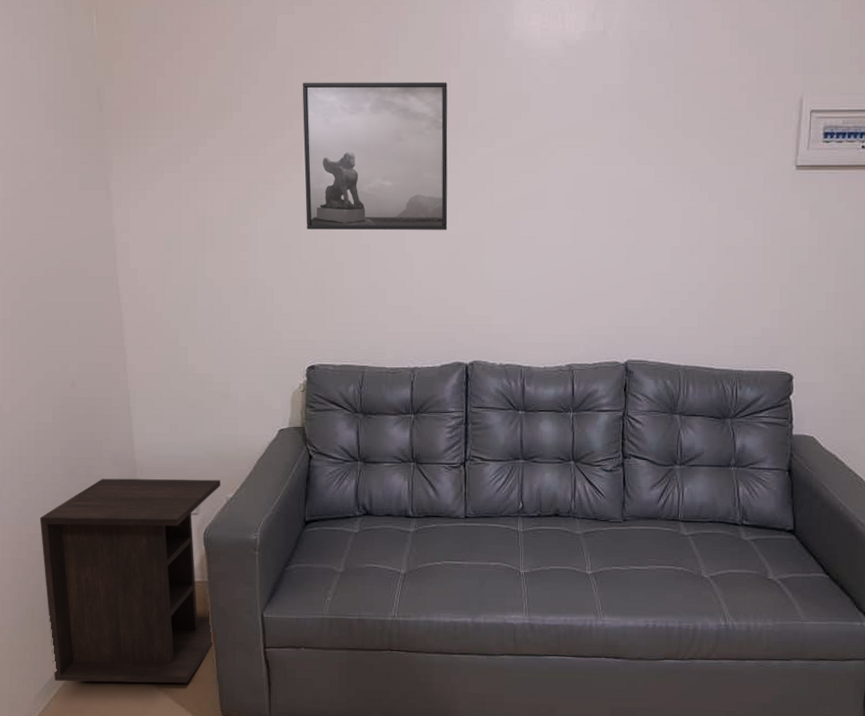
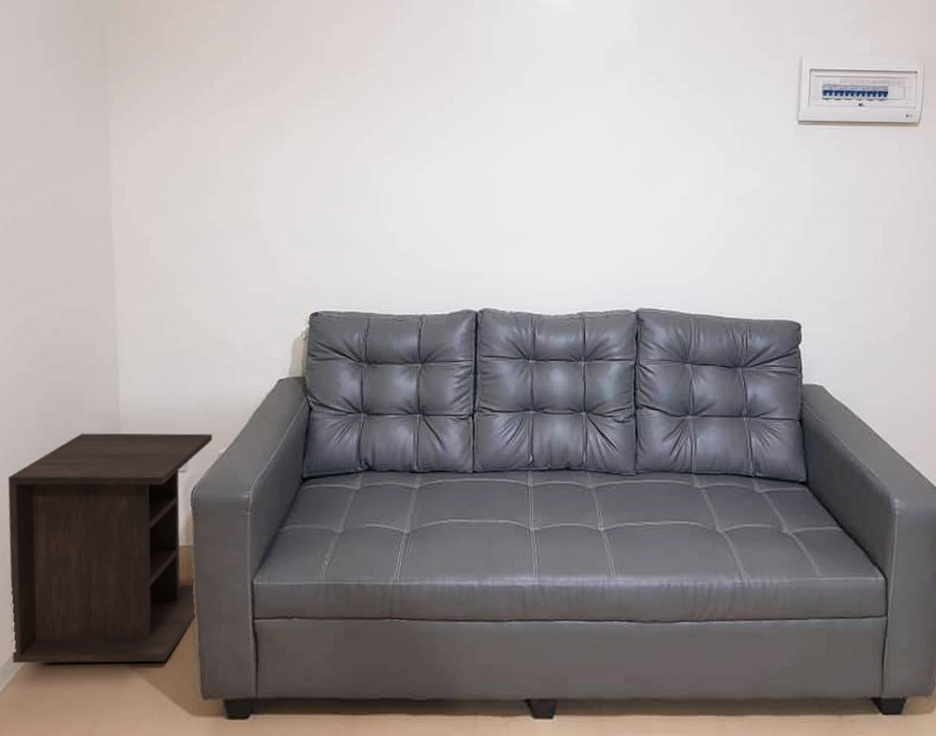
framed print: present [302,82,448,230] -> none [314,28,461,176]

